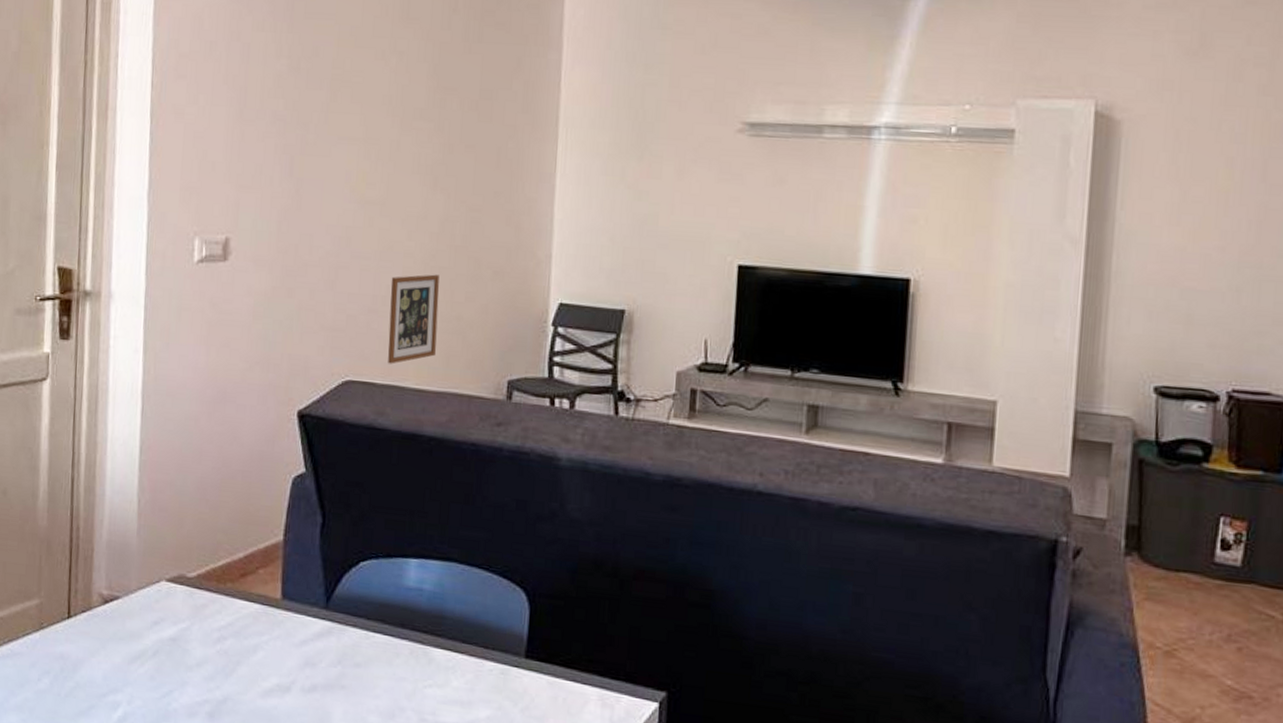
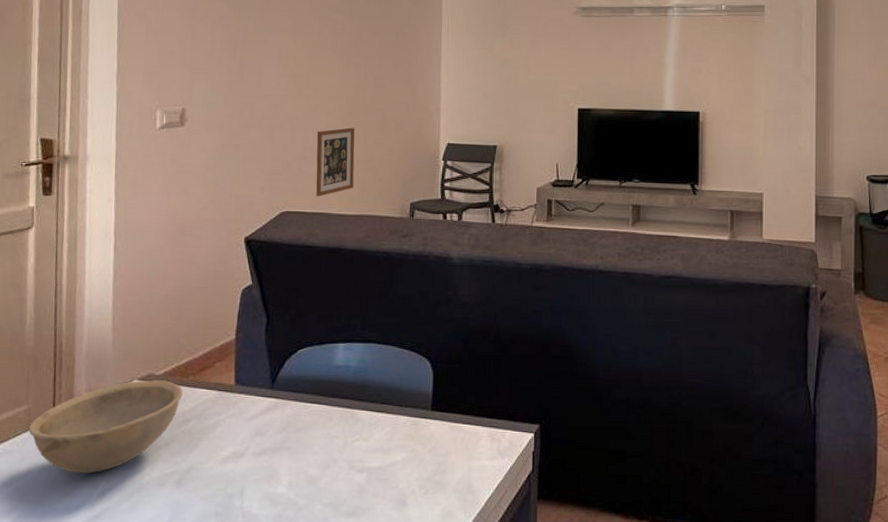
bowl: none [40,582,219,691] -> present [28,380,183,474]

